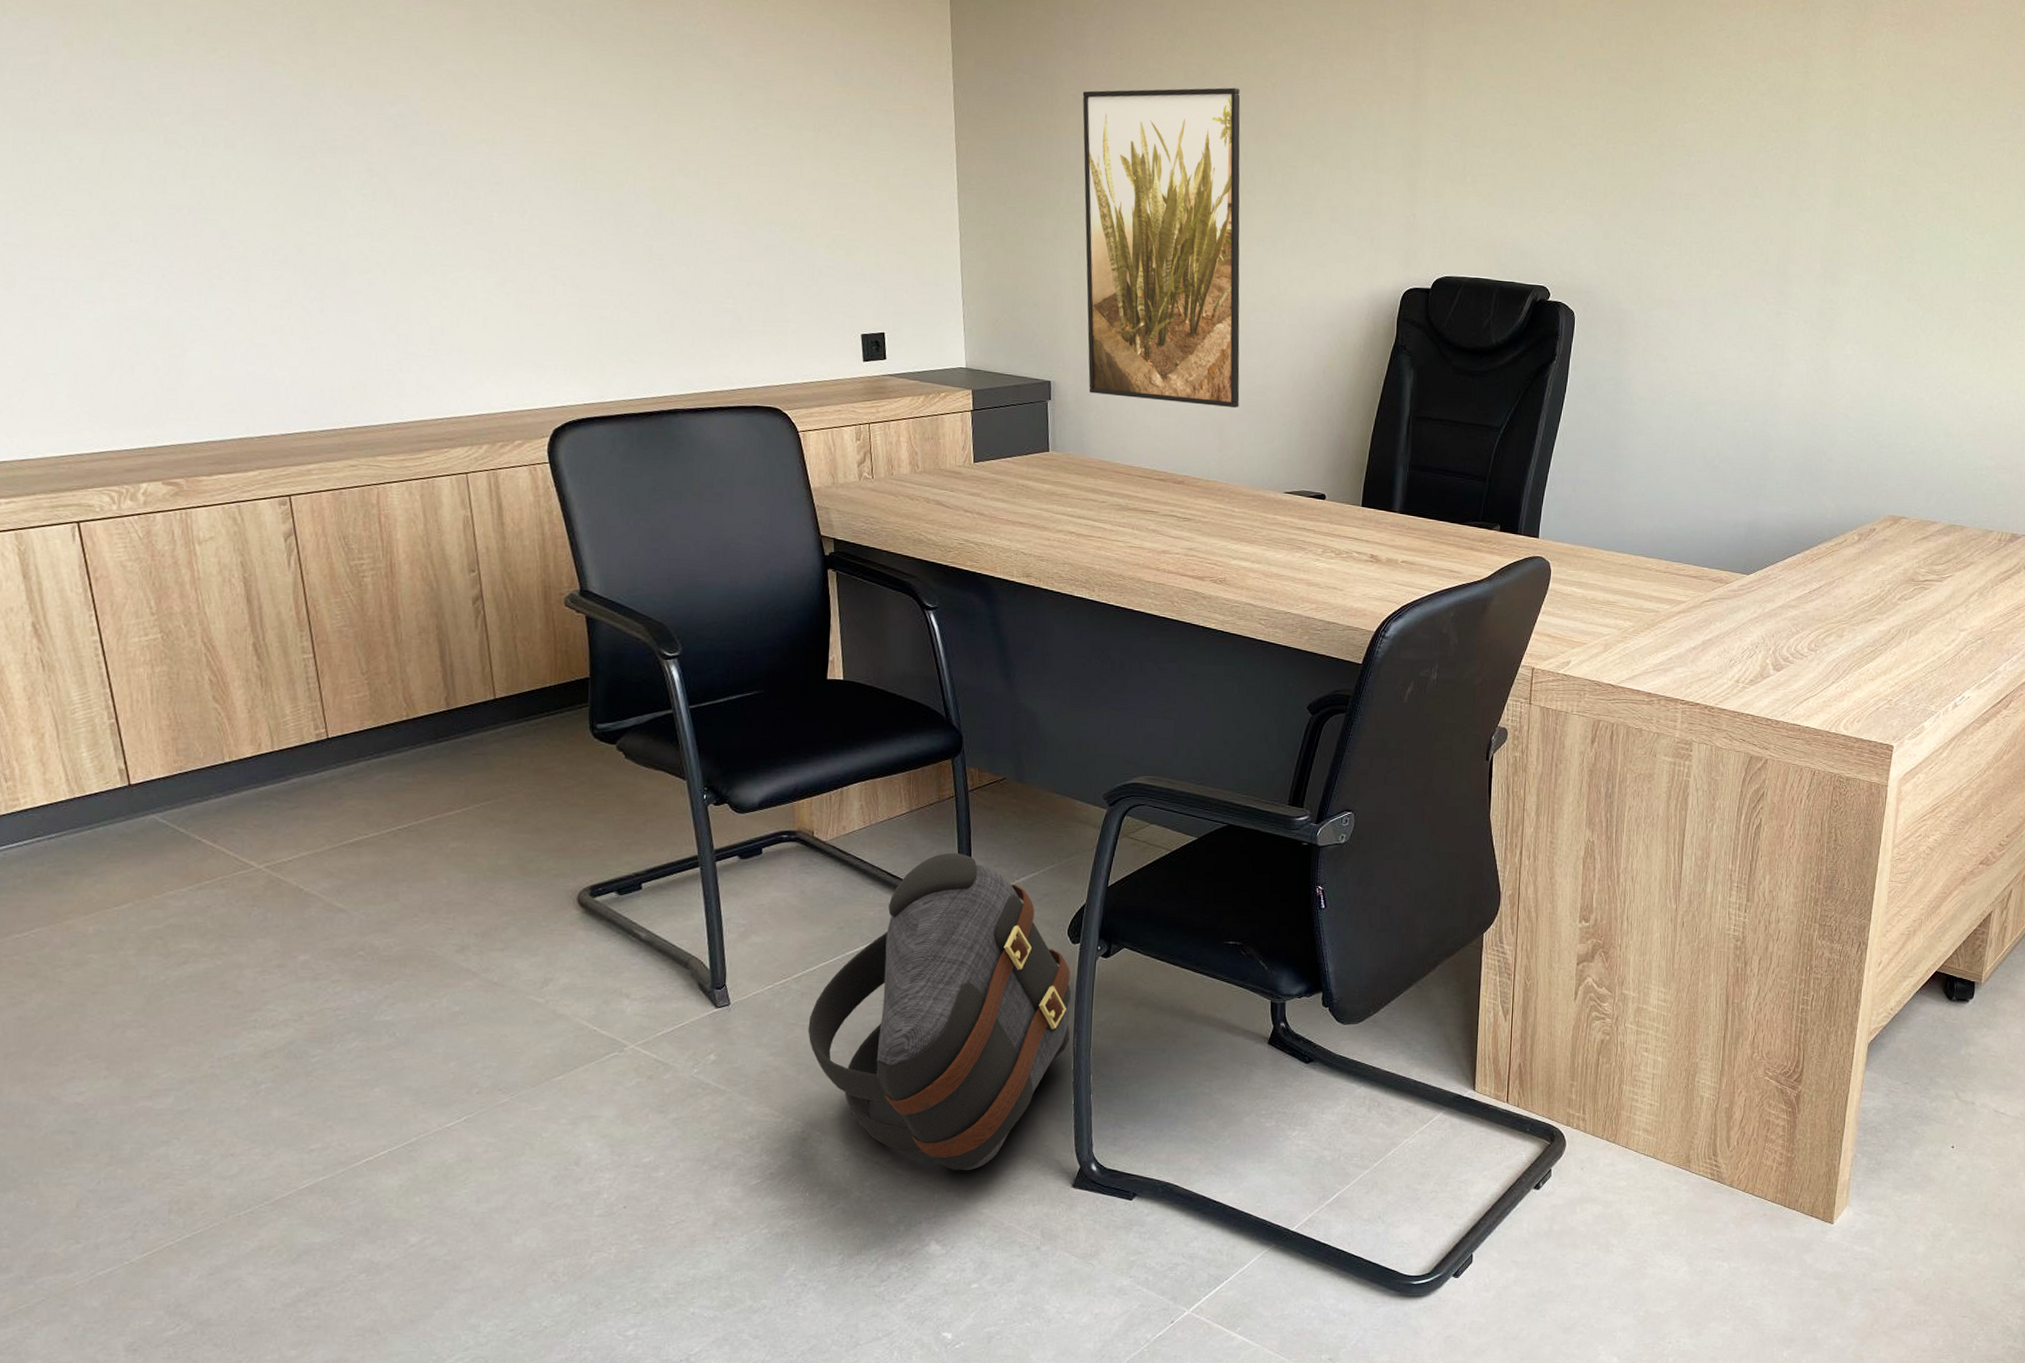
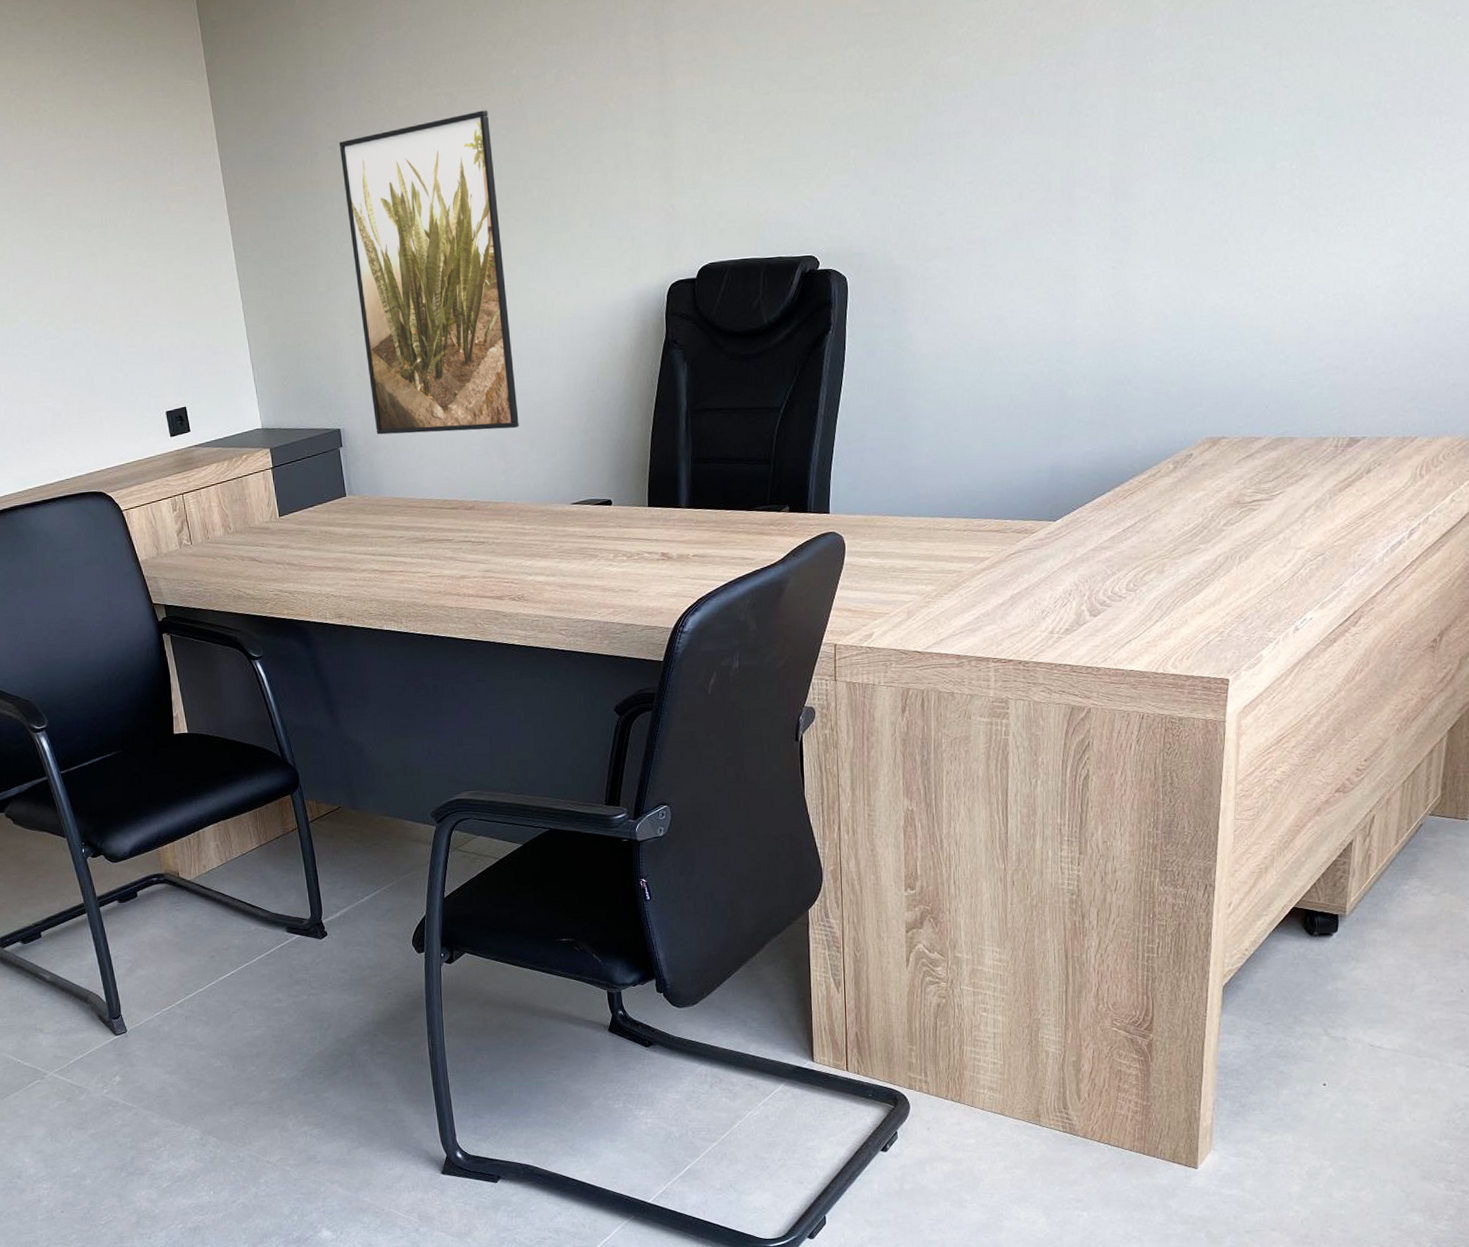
backpack: present [808,852,1071,1171] -> none [194,879,425,1165]

